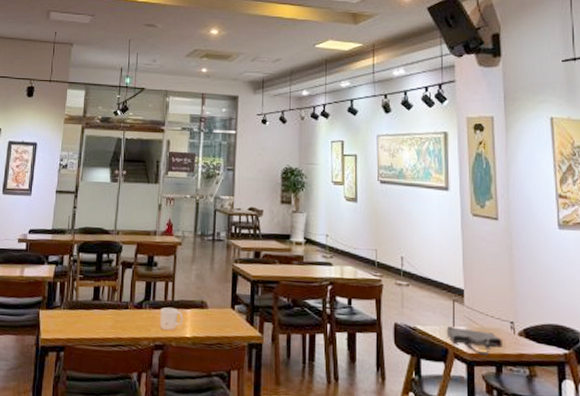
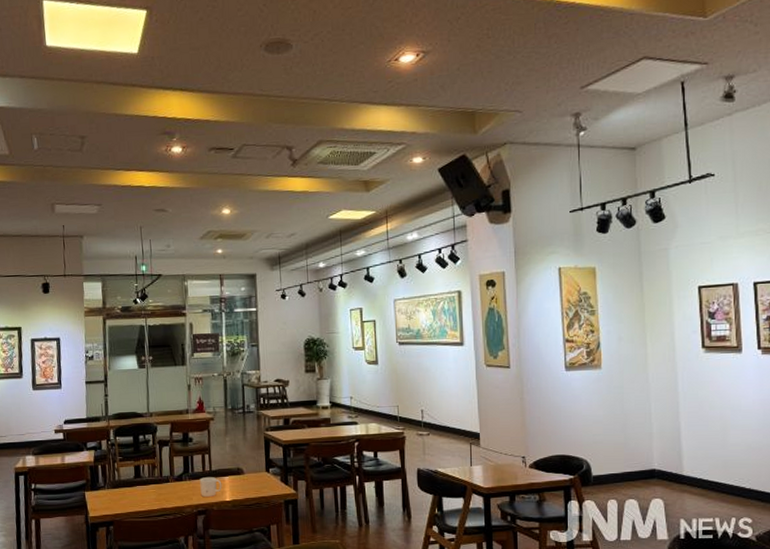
tote bag: present [446,326,502,356] -> none [464,466,515,488]

